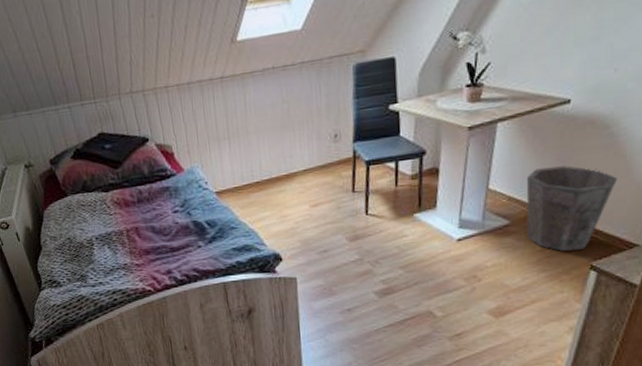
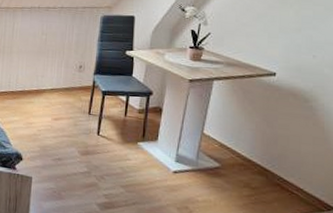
waste bin: present [526,165,618,251] -> none [235,124,317,203]

